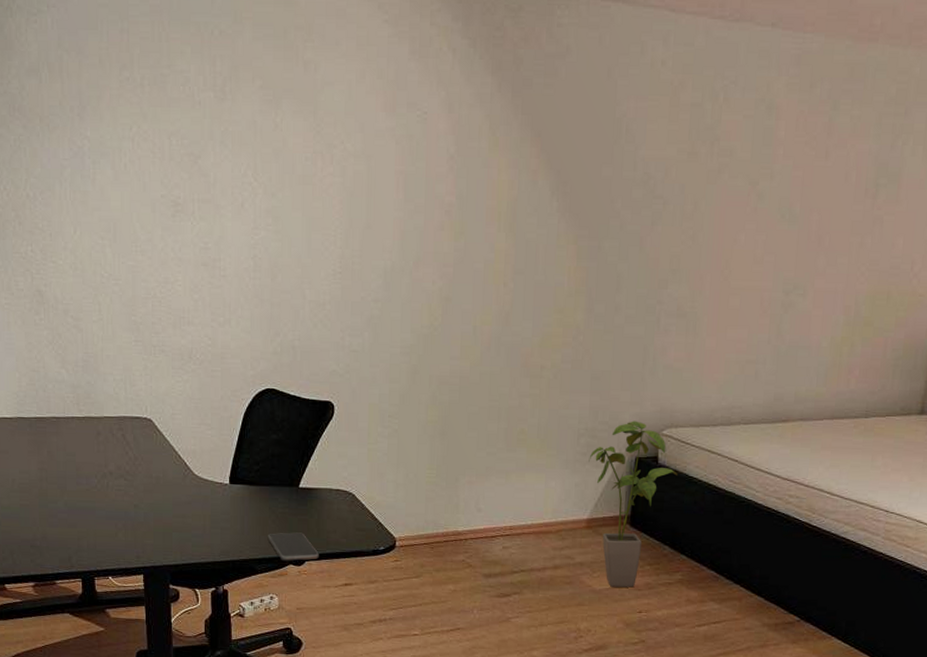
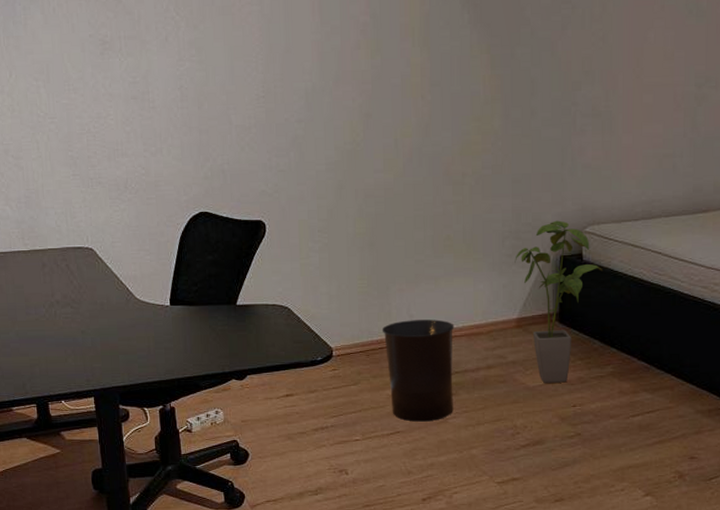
mobile phone: present [267,532,319,562] -> none [209,348,260,377]
waste bin: none [448,514,523,620] -> present [381,319,454,422]

